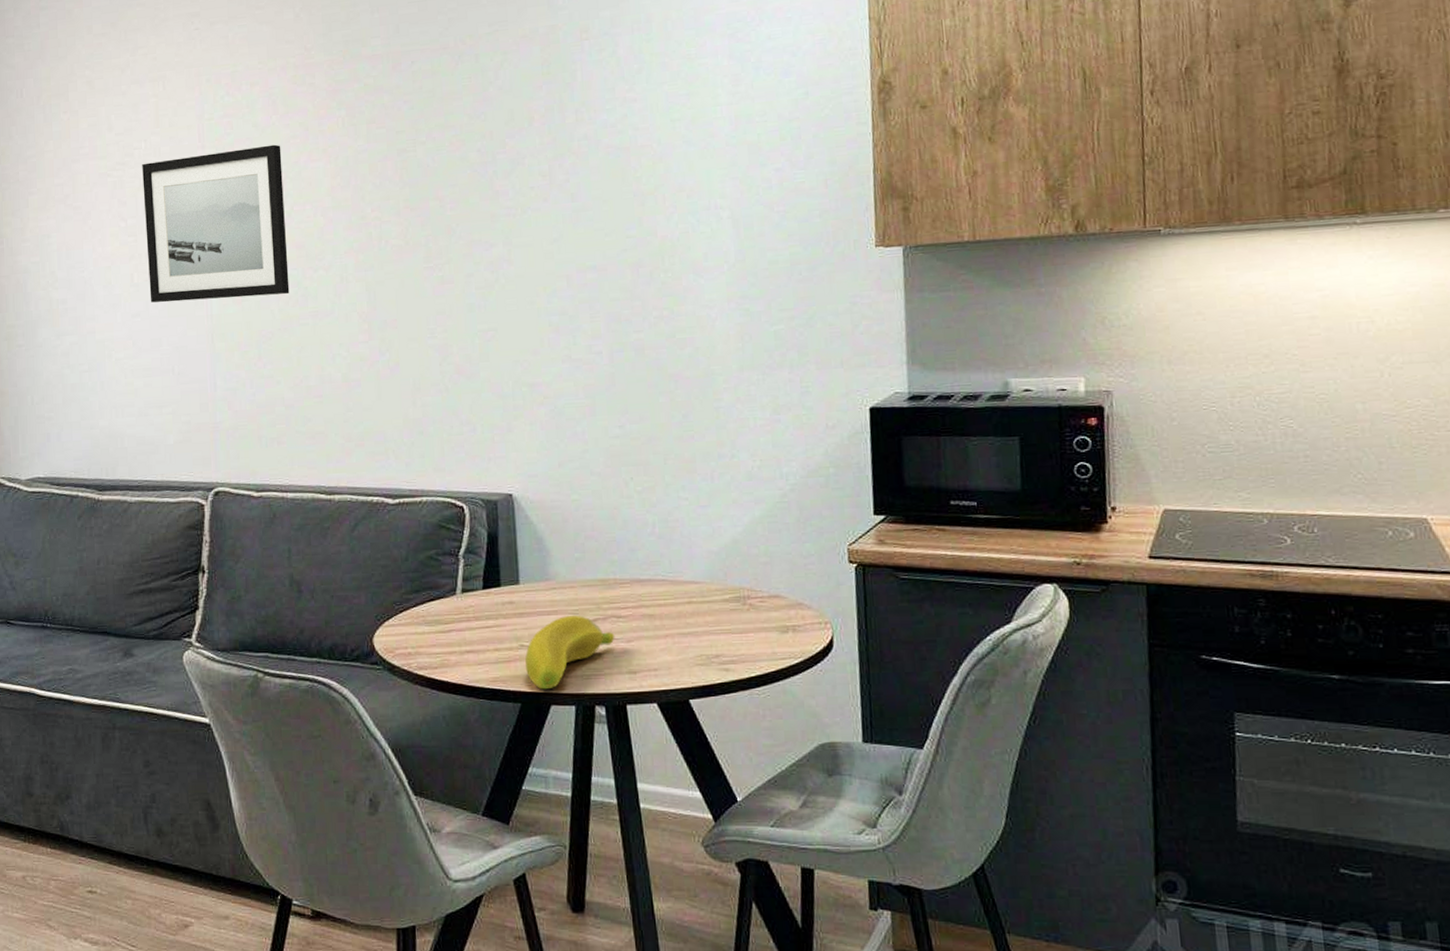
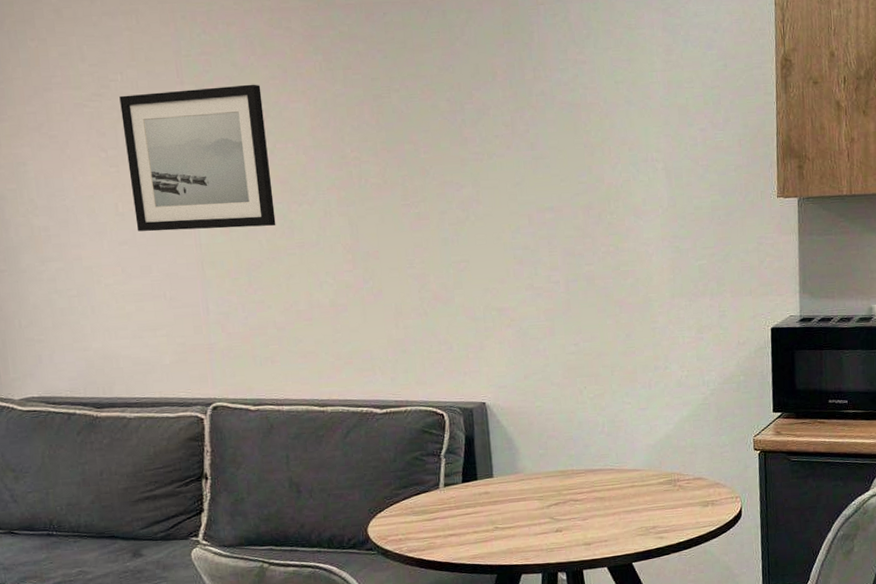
fruit: present [524,615,615,690] -> none [499,500,573,562]

